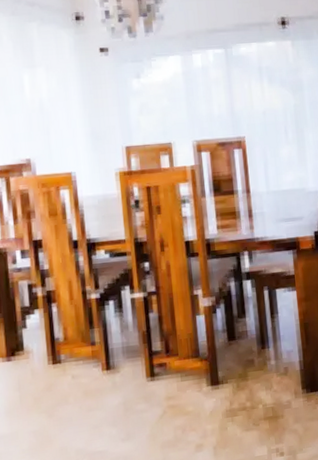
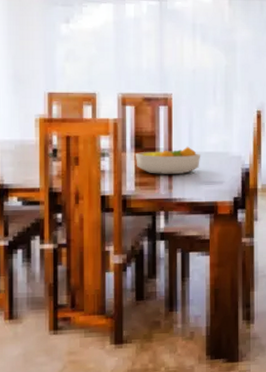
fruit bowl: none [215,186,279,216] -> present [136,146,201,174]

